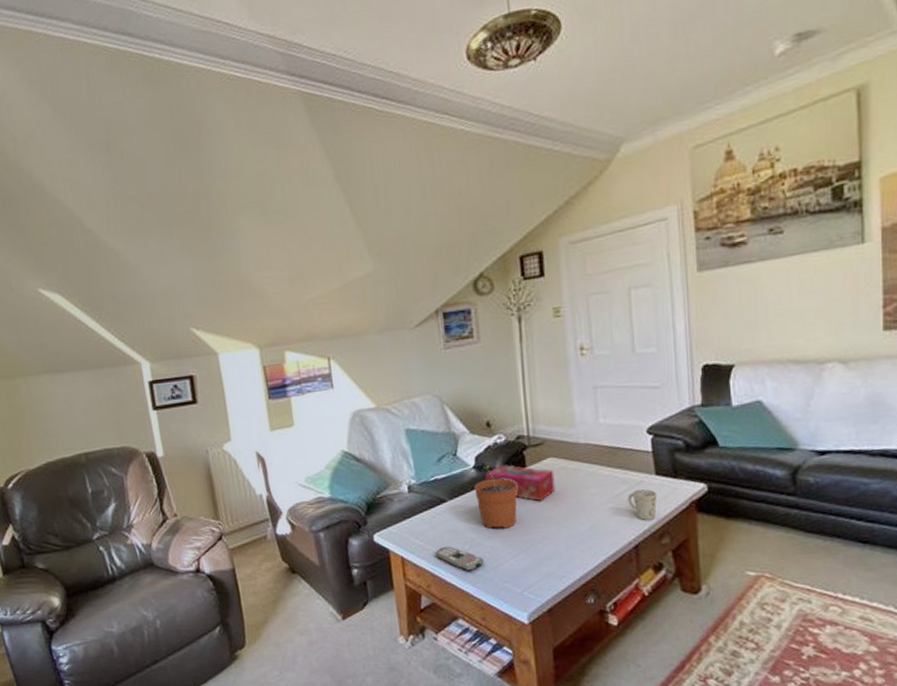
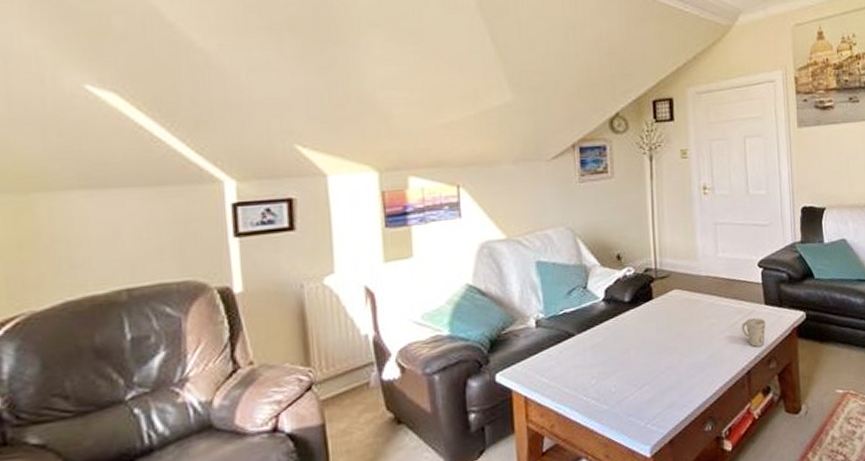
remote control: present [435,546,484,572] -> none [560,382,610,408]
plant pot: present [474,465,517,529] -> none [603,297,644,362]
tissue box: present [485,464,556,502] -> none [614,297,679,333]

